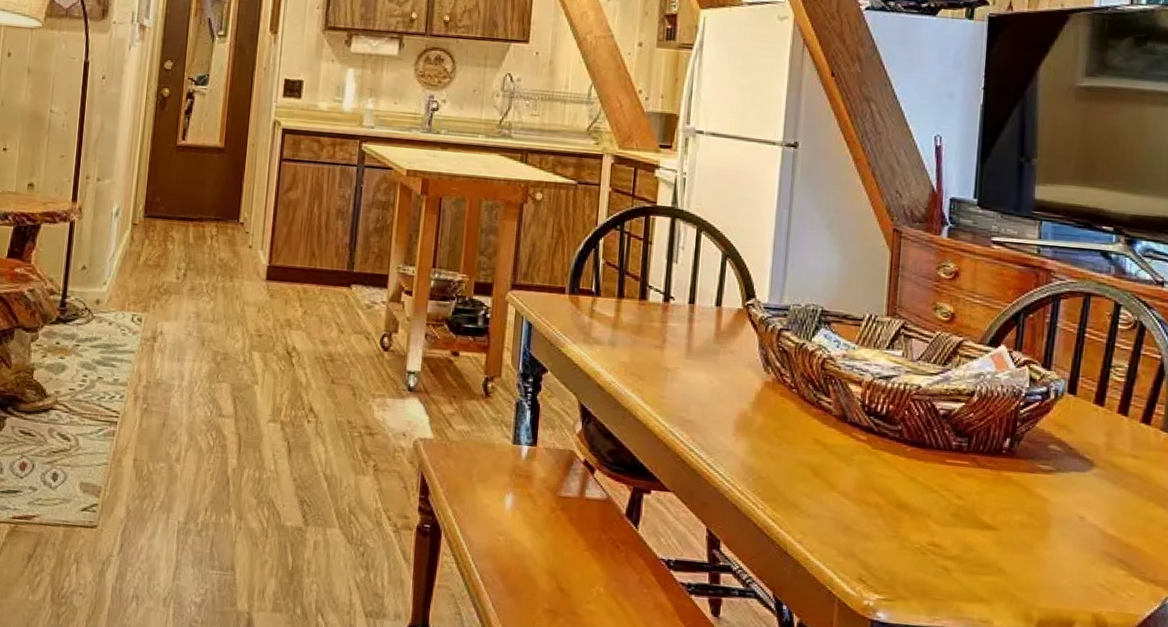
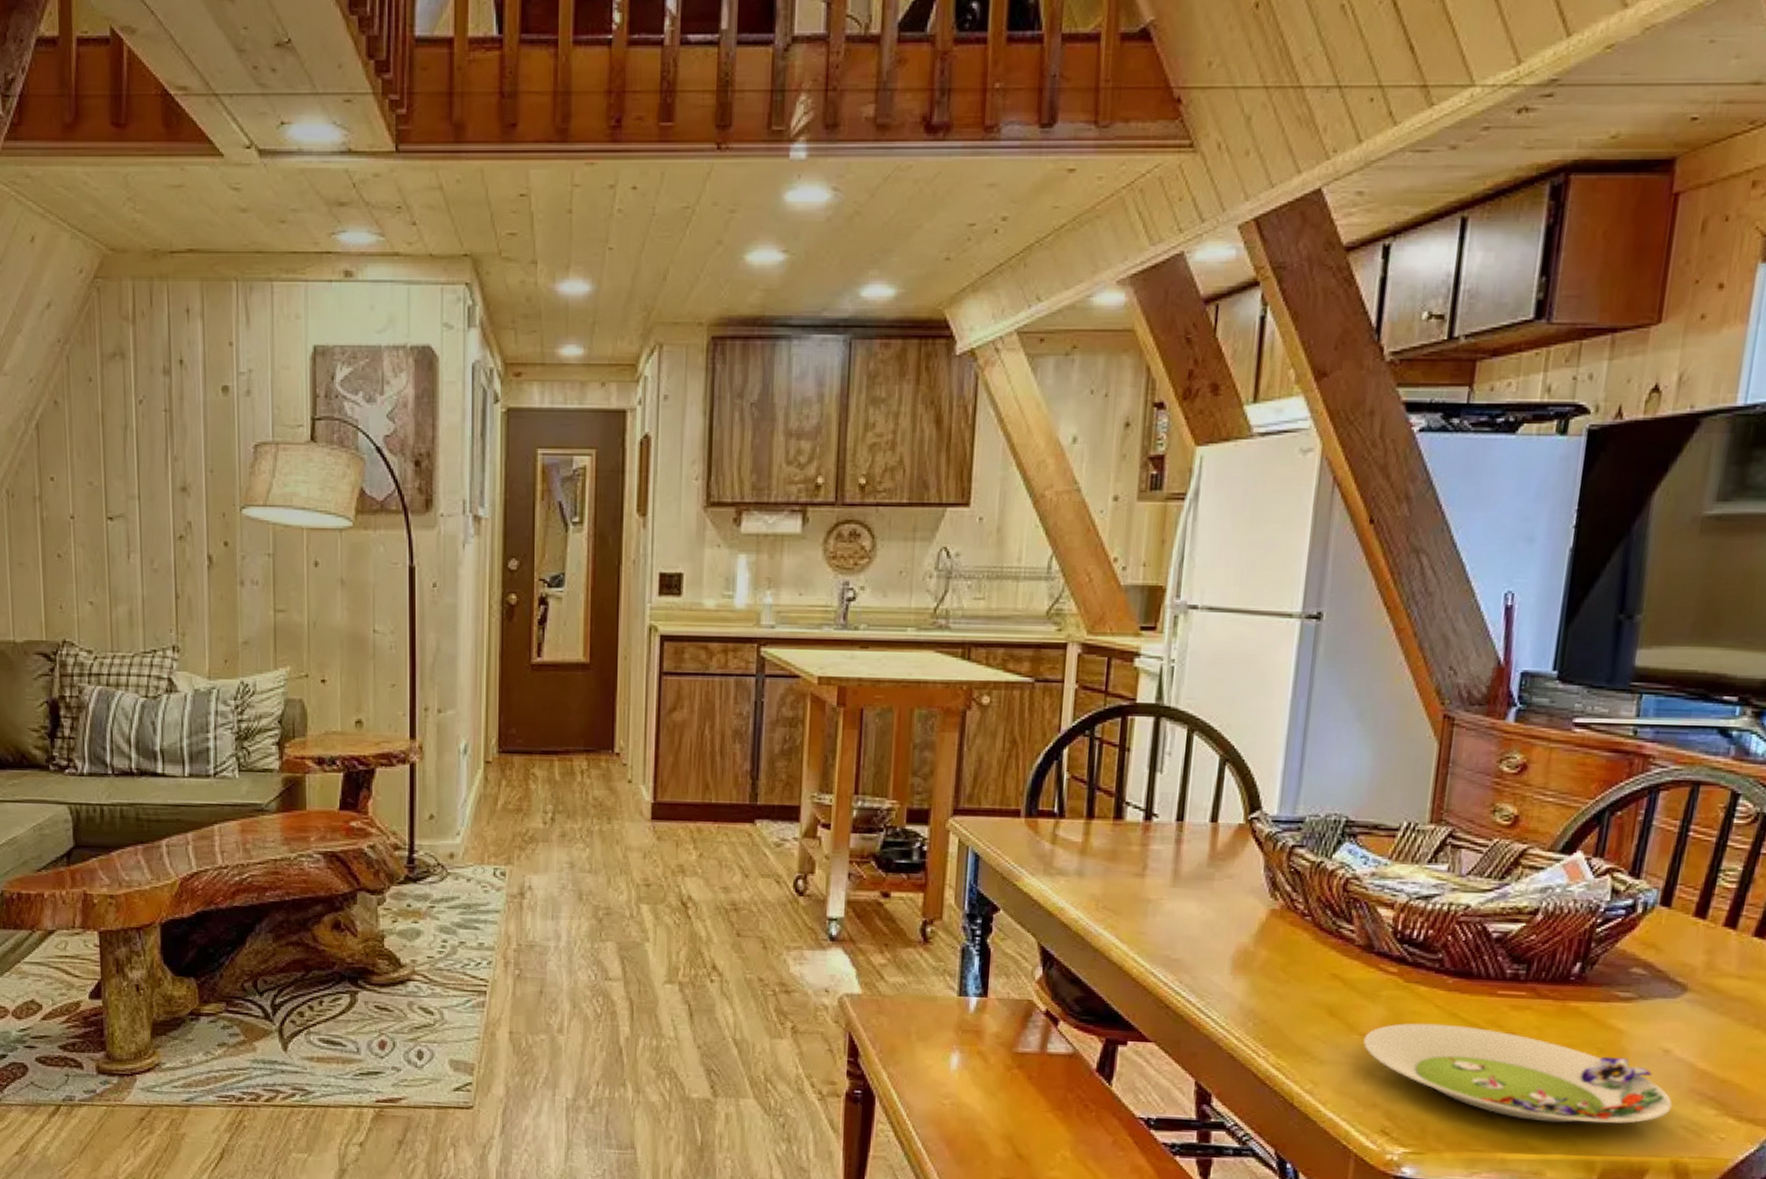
salad plate: none [842,484,1090,581] -> present [1363,1023,1672,1124]

